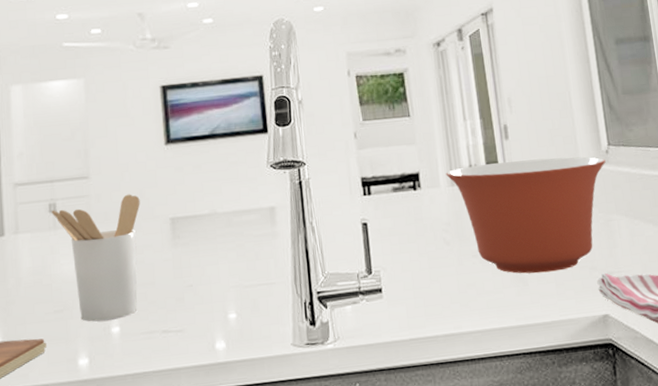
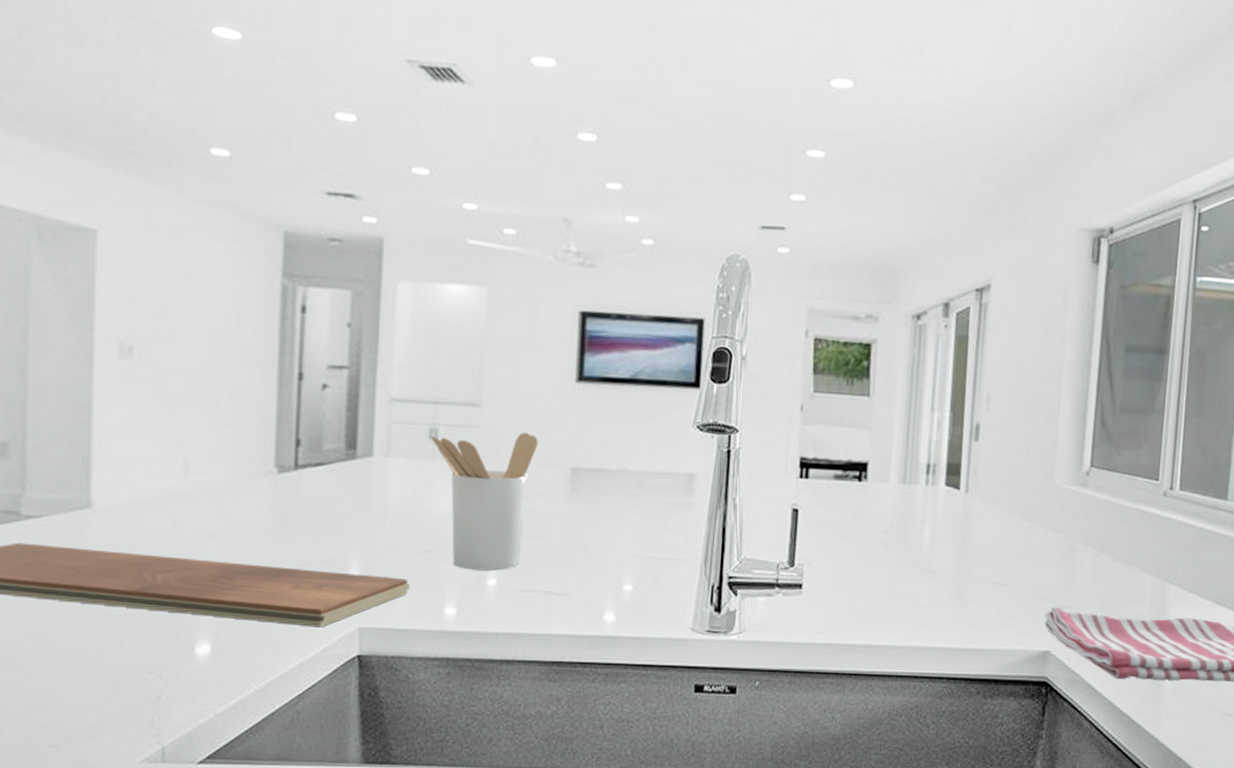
mixing bowl: present [446,157,606,274] -> none [898,464,1084,596]

